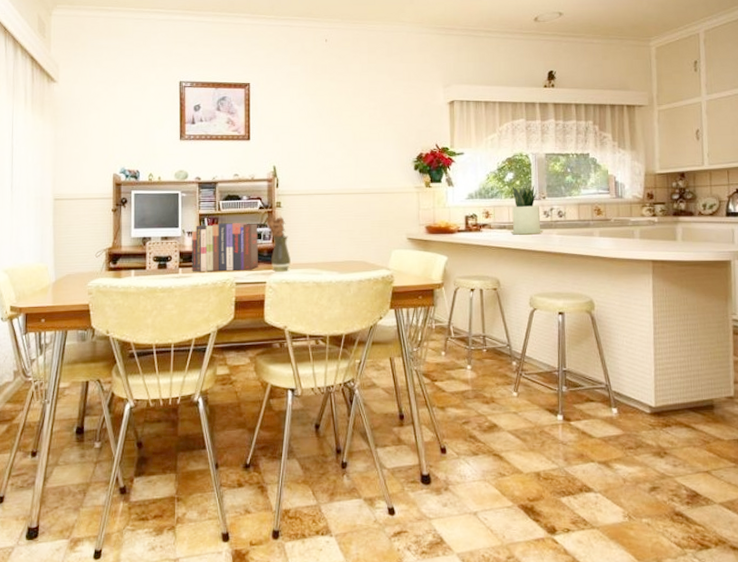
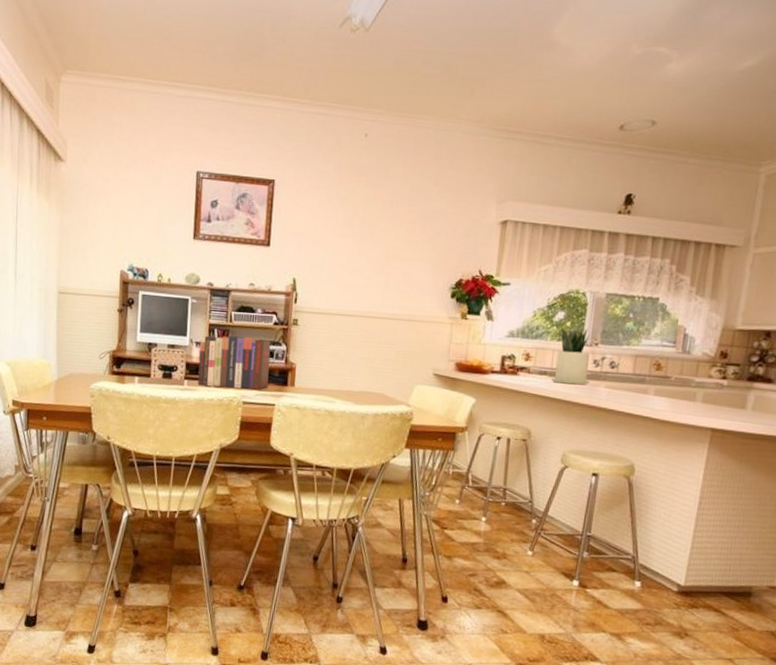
vase: present [266,213,291,273] -> none [280,331,304,397]

